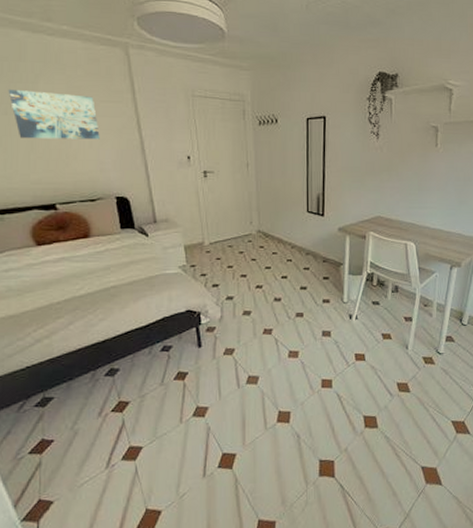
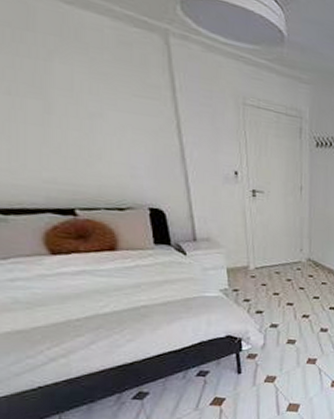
wall art: present [8,89,100,140] -> none [11,63,131,140]

